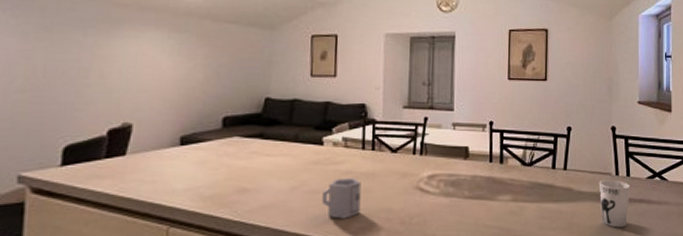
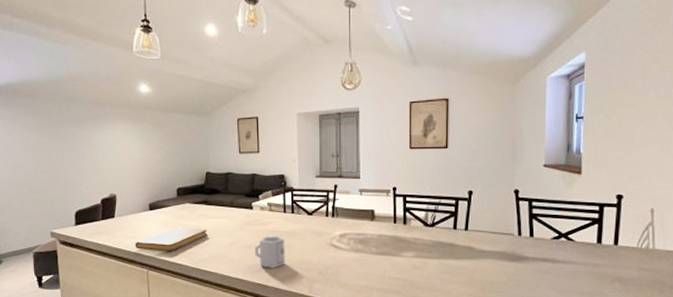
notebook: none [152,167,261,201] -> present [135,227,208,252]
cup: present [599,179,631,228] -> none [500,239,534,284]

